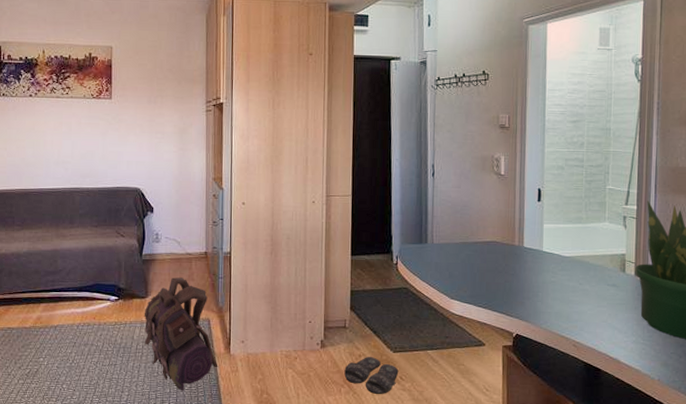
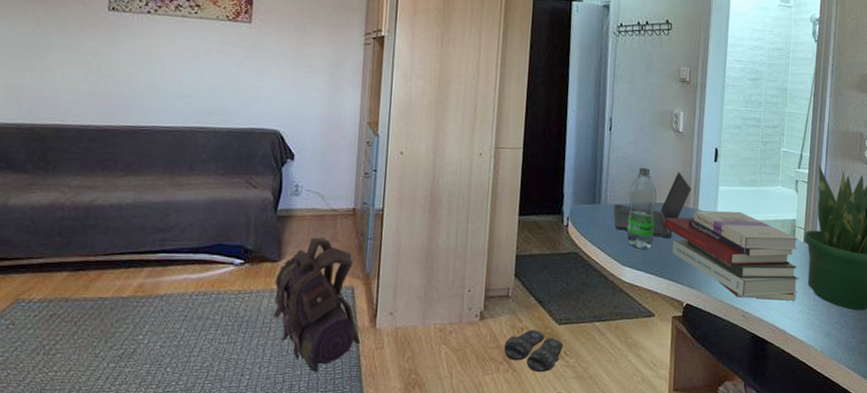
laptop computer: none [440,212,516,274] -> present [613,172,691,239]
bottle: none [453,209,482,284] -> present [626,168,657,249]
books: none [490,247,631,331] -> present [664,210,799,301]

